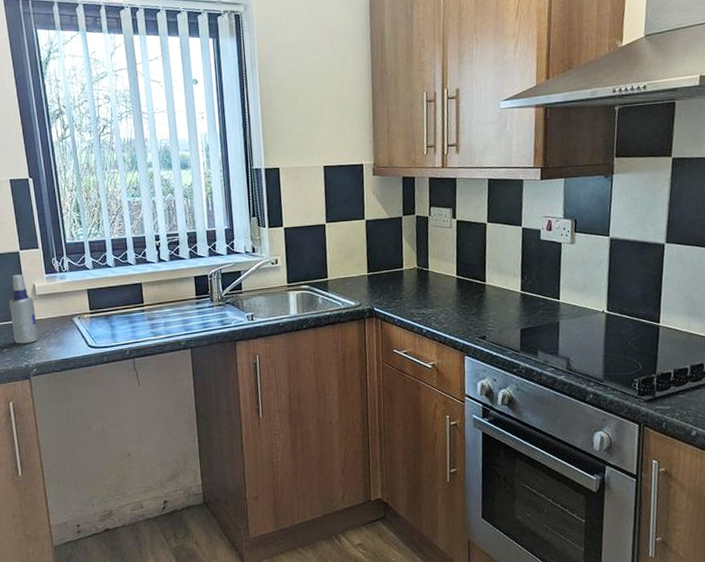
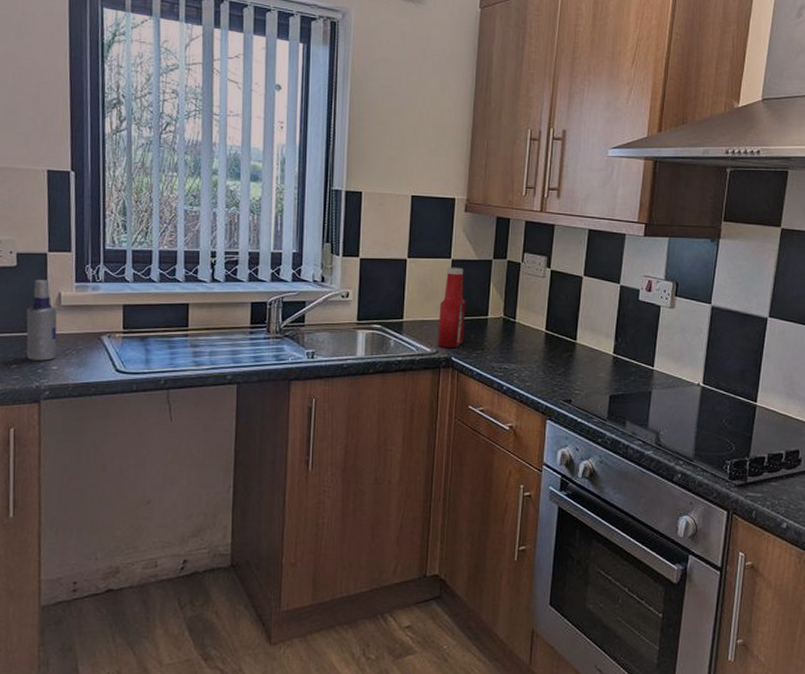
ketchup bottle: none [359,226,383,301] -> present [437,267,466,349]

